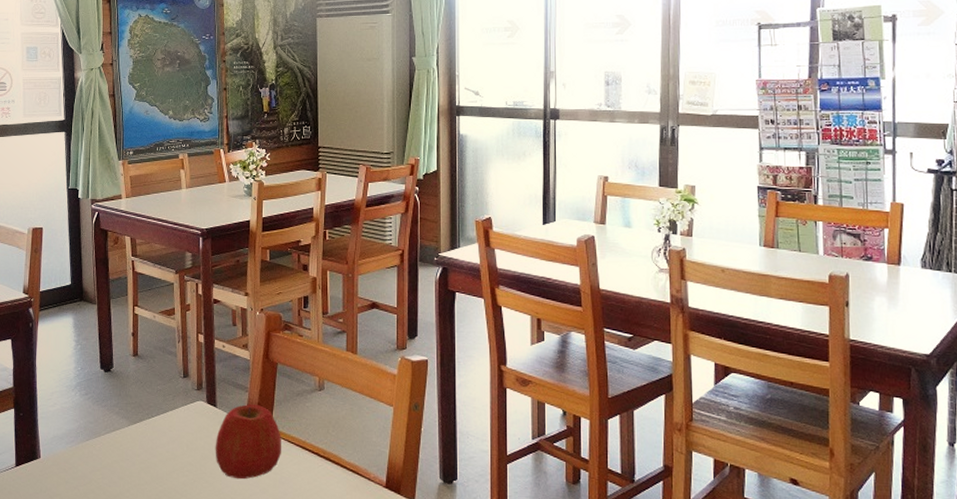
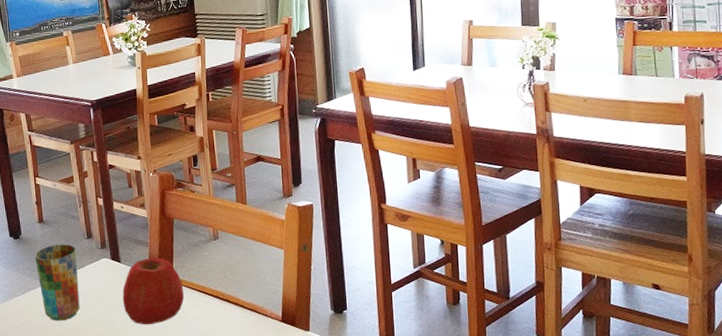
cup: none [125,381,170,467] -> present [34,244,80,321]

